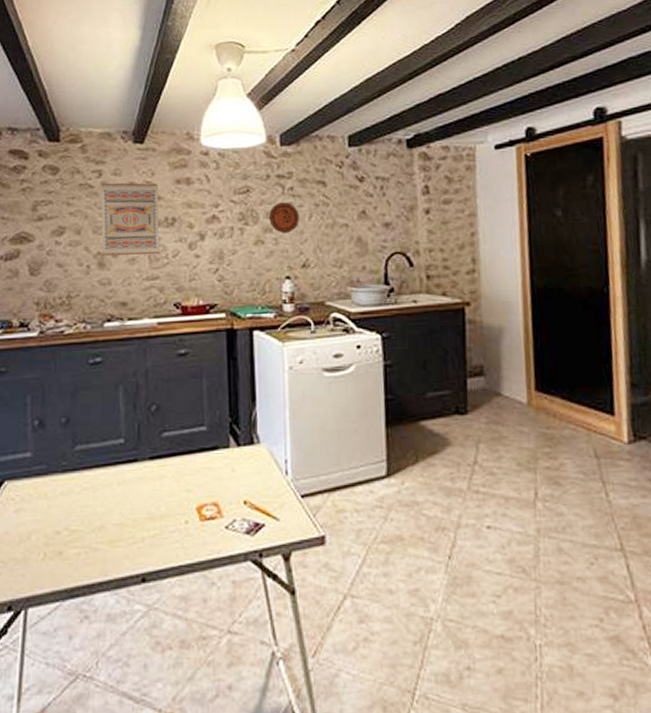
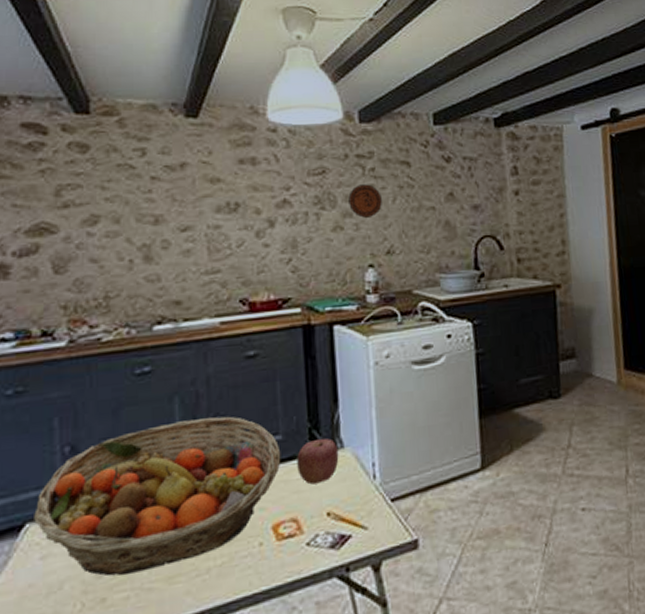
fruit basket: none [11,406,206,534] -> present [34,416,281,577]
wall art: present [100,183,160,256] -> none [144,163,221,248]
apple: none [219,432,255,474] -> present [297,438,339,485]

